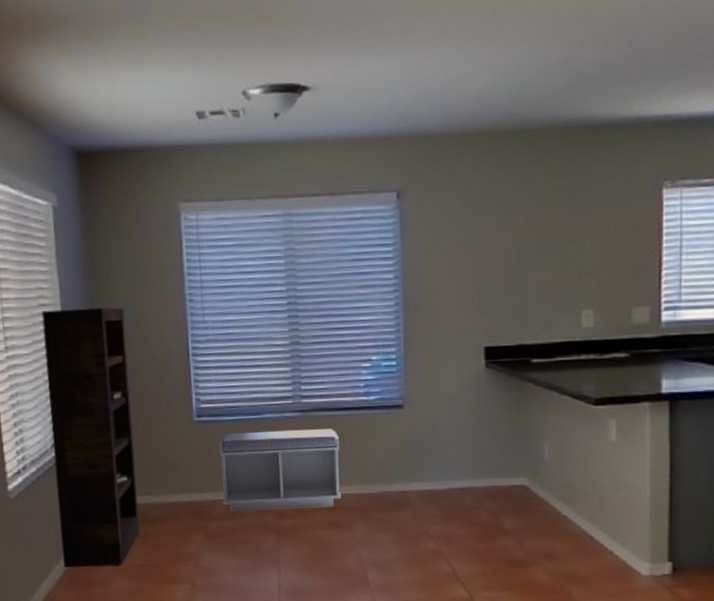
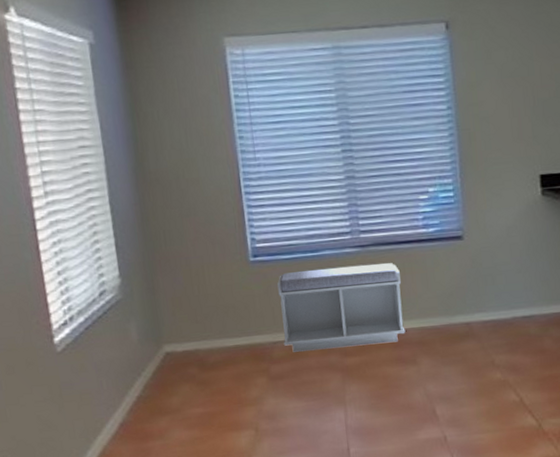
bookcase: present [41,307,140,568] -> none [82,147,199,421]

